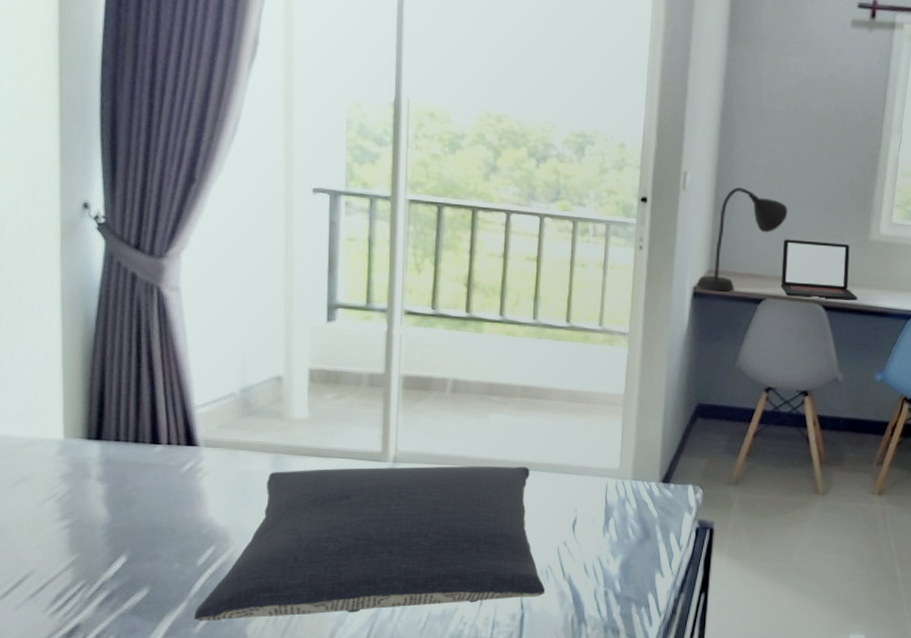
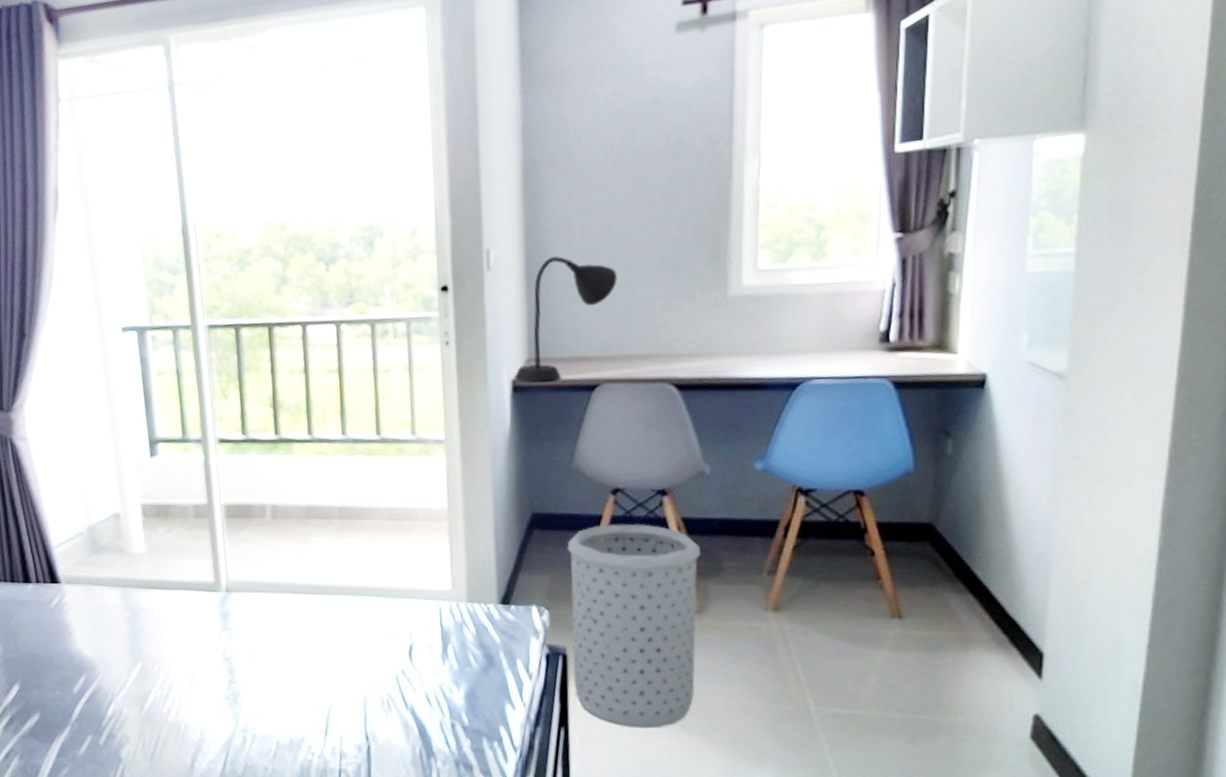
pillow: present [194,466,545,622] -> none [77,591,388,745]
laundry basket: none [717,417,829,592] -> present [567,523,700,727]
laptop: present [780,239,857,301] -> none [615,304,720,377]

